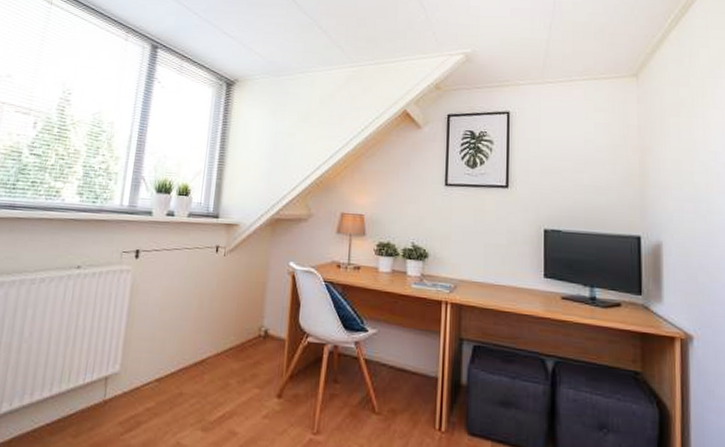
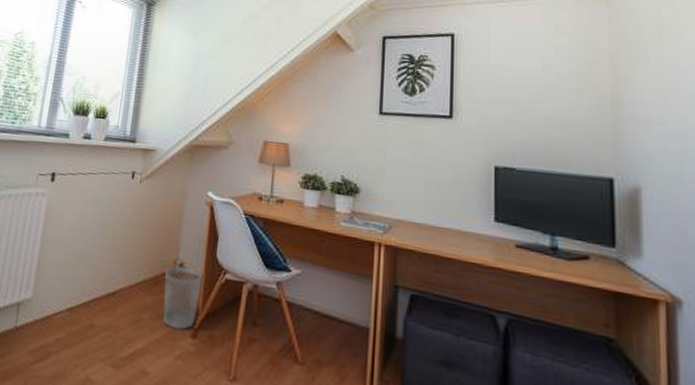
wastebasket: none [249,332,286,391] -> present [162,266,203,330]

